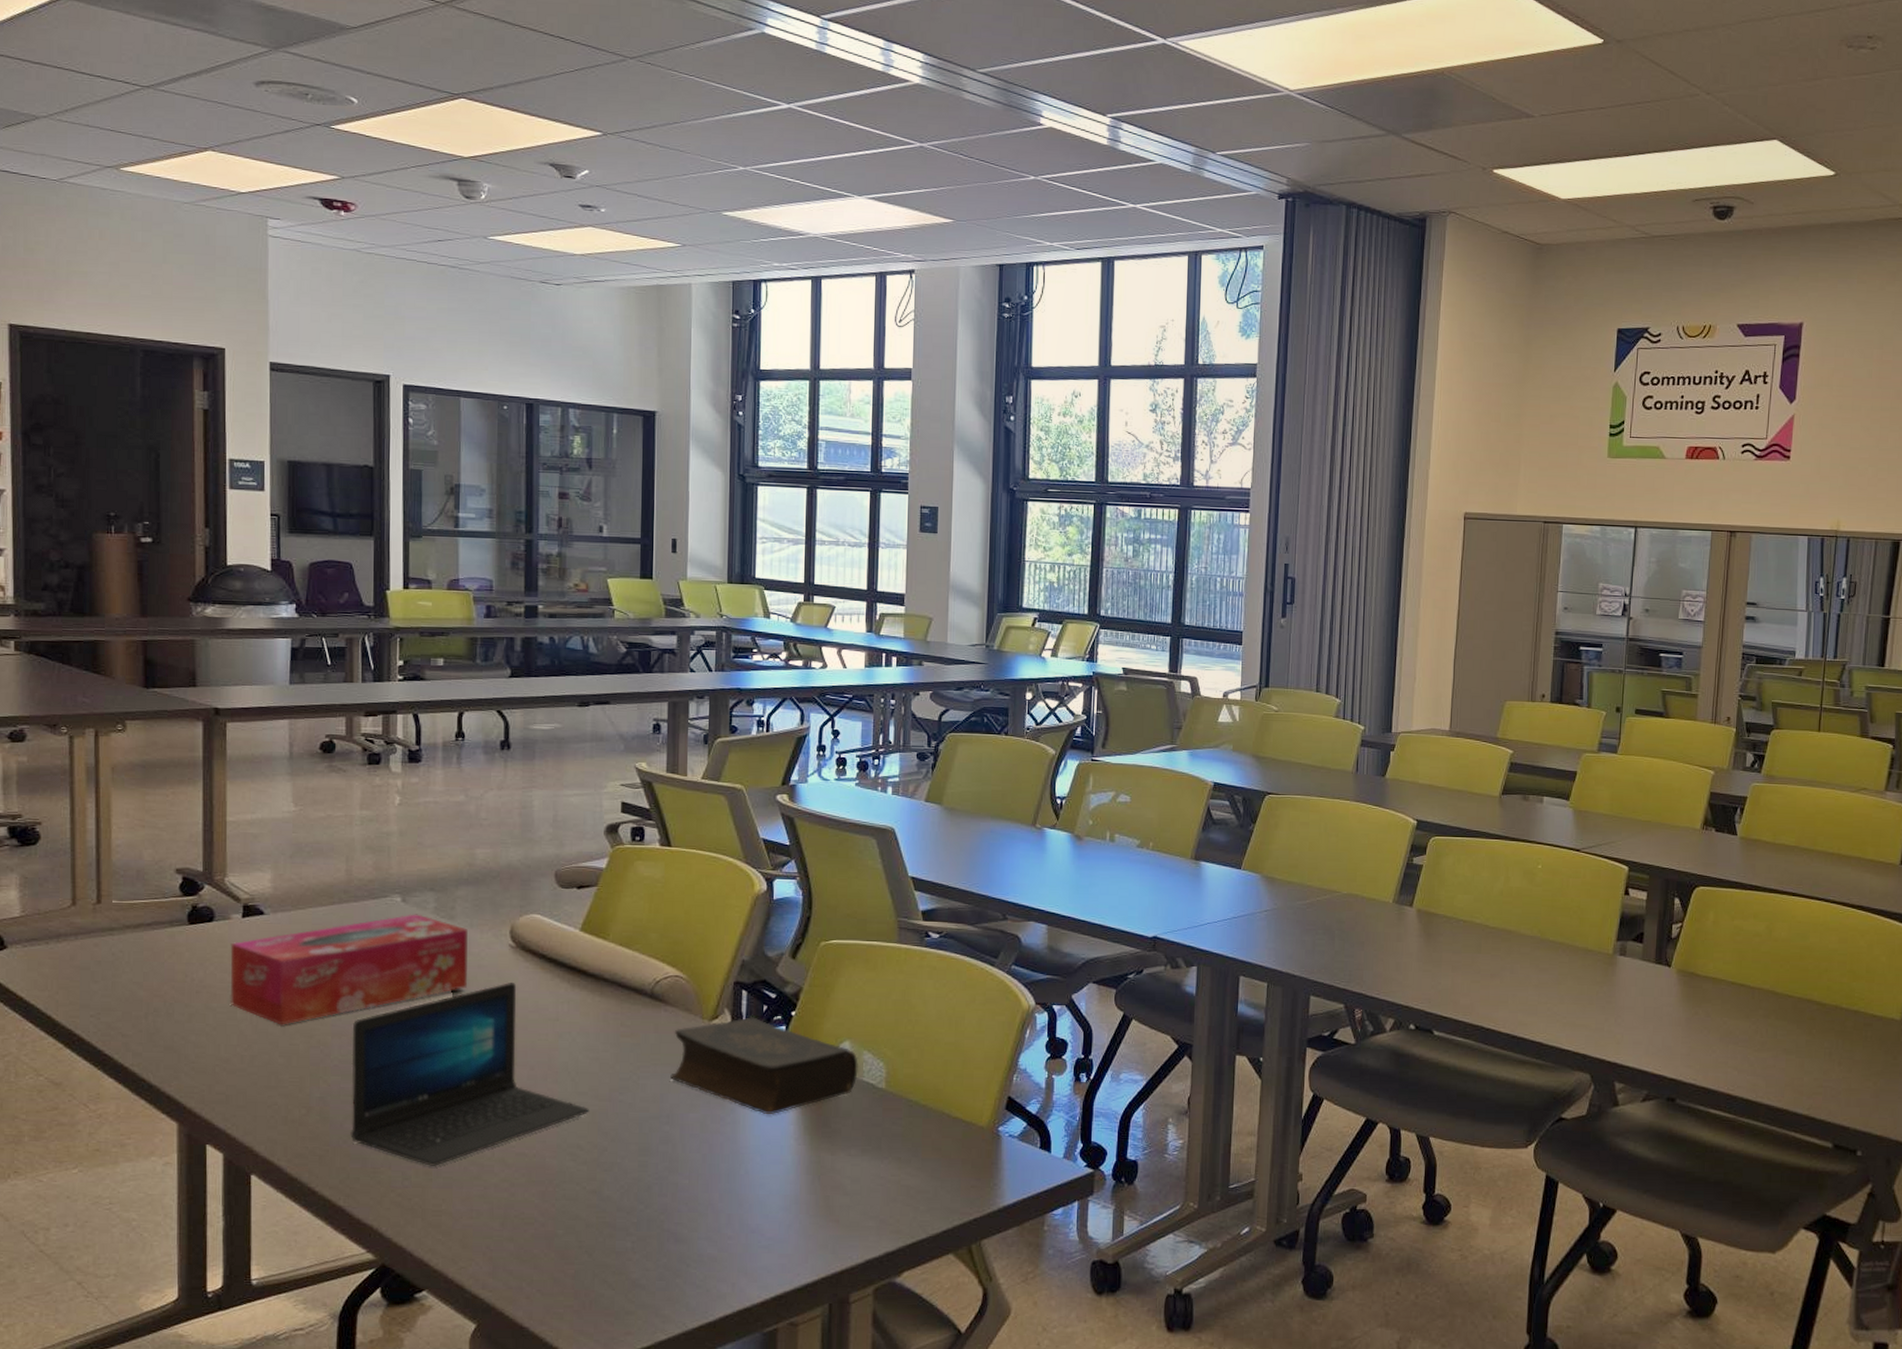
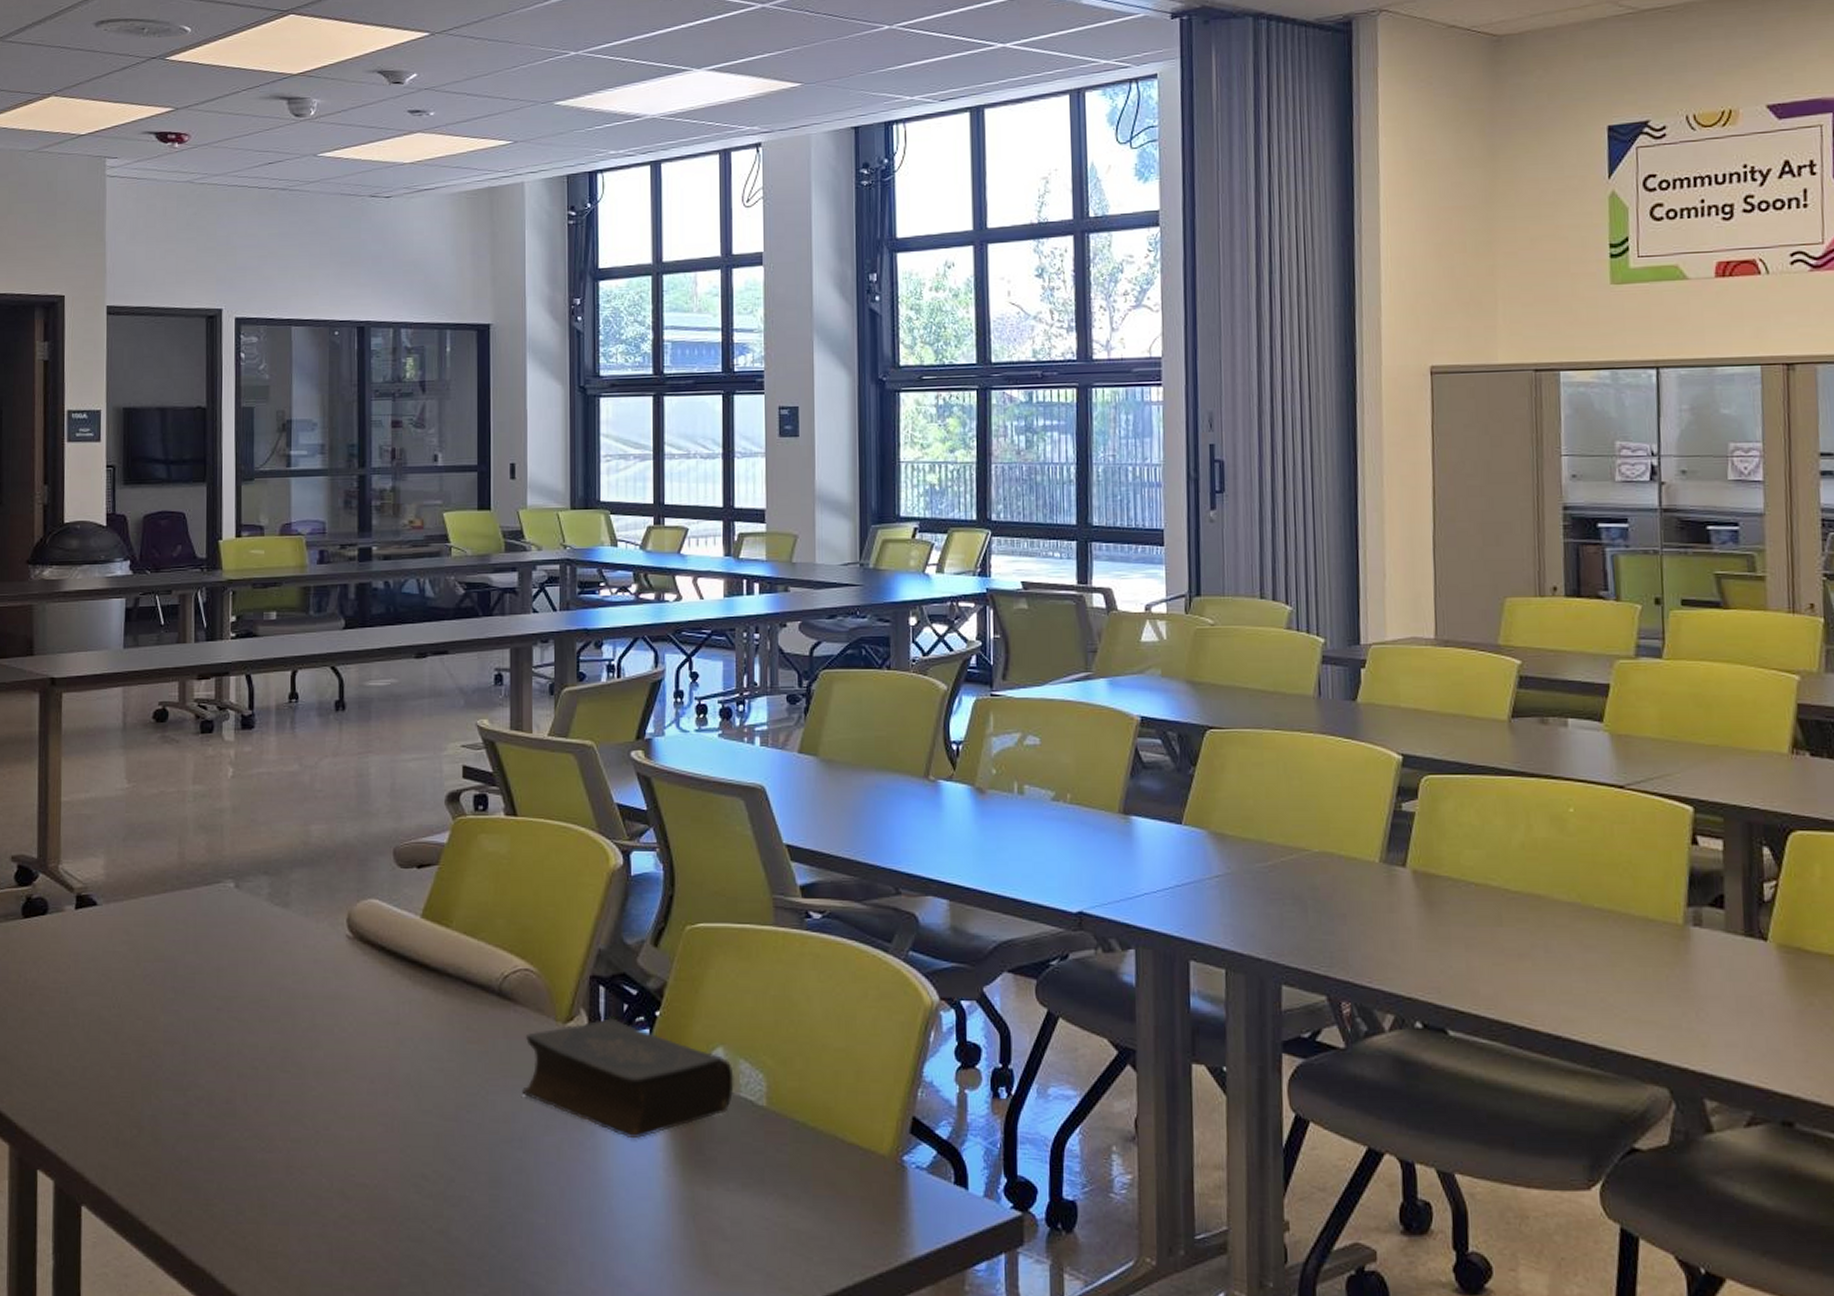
tissue box: present [230,914,468,1025] -> none [62,901,303,1032]
laptop: present [350,981,589,1166] -> none [182,978,434,1198]

